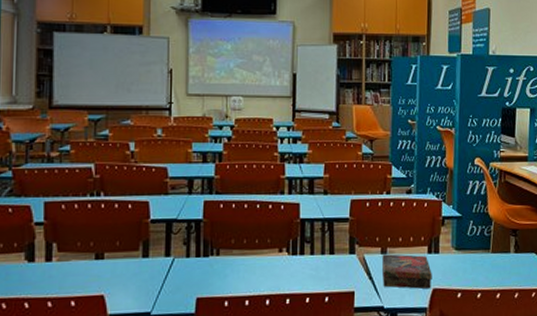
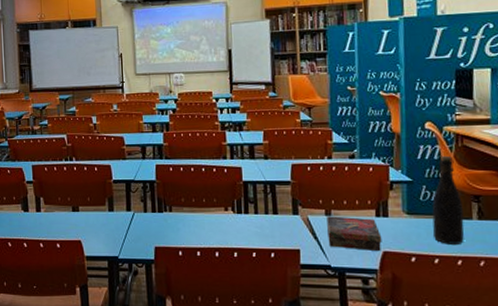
bottle: none [476,191,503,278] -> present [432,155,465,244]

